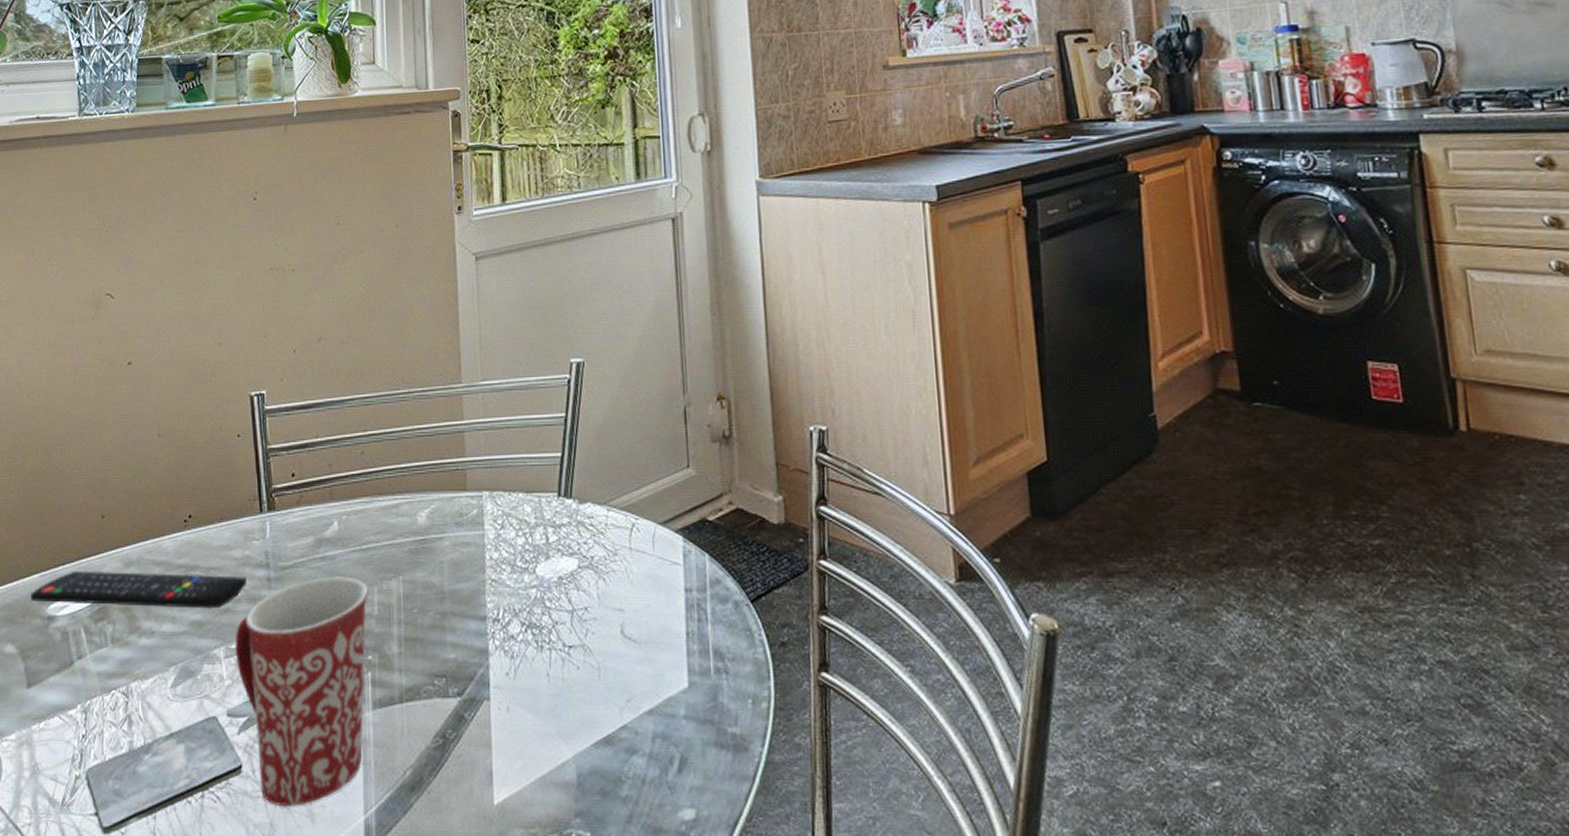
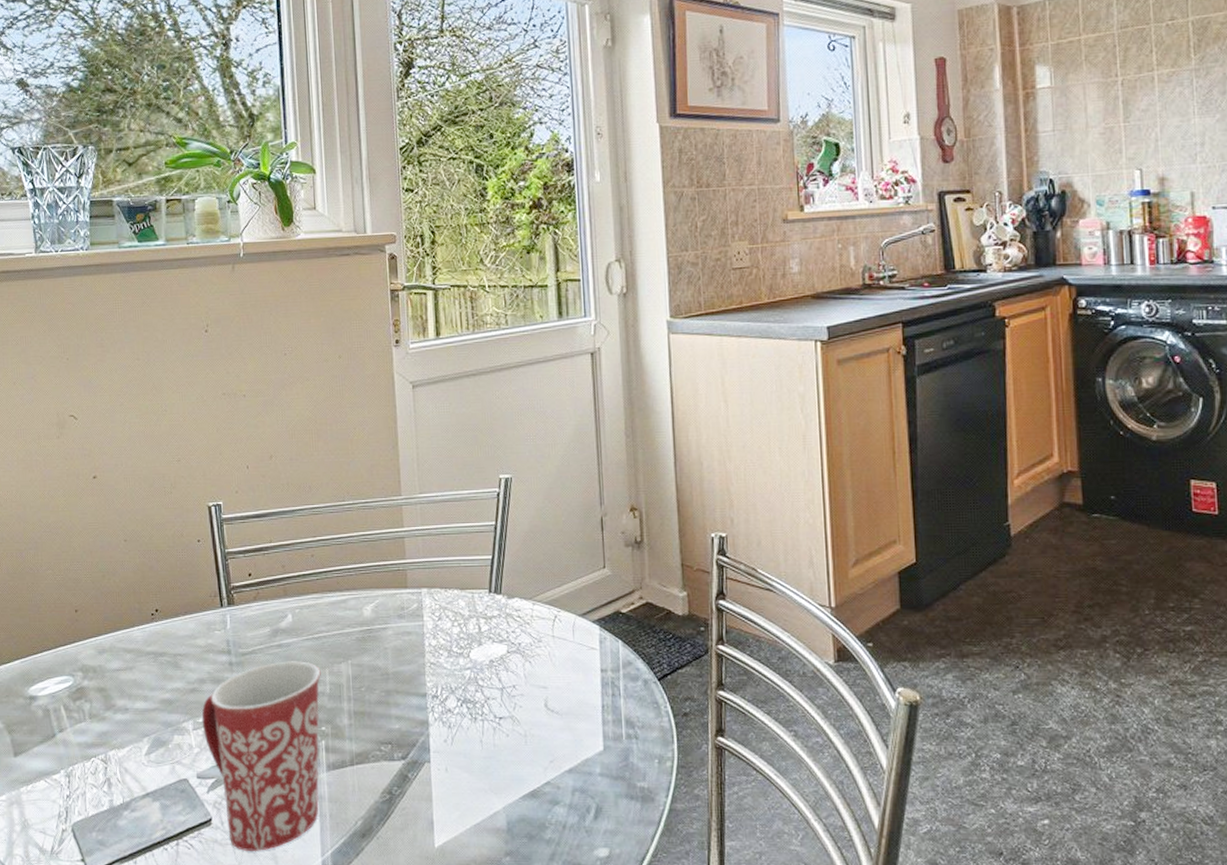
remote control: present [31,572,247,609] -> none [13,658,211,689]

